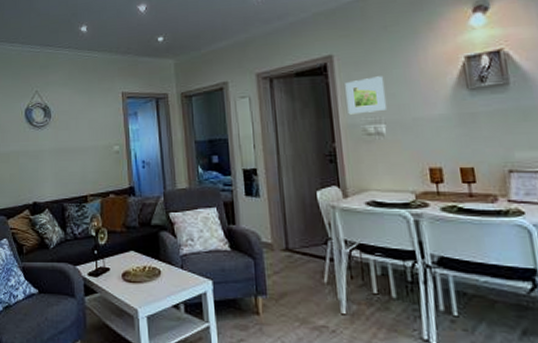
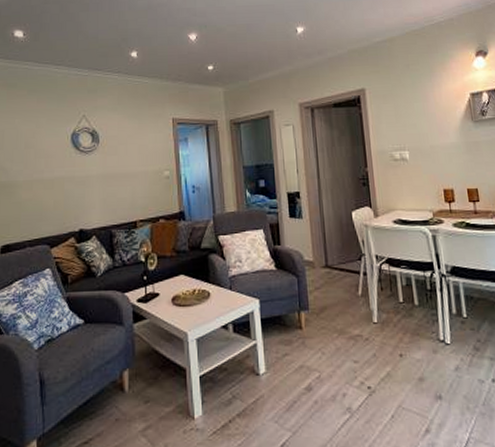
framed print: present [345,76,386,115] -> none [375,108,409,142]

